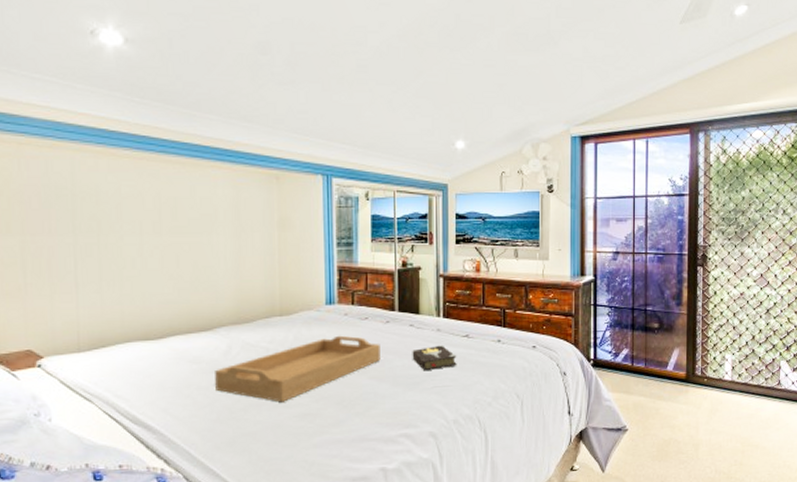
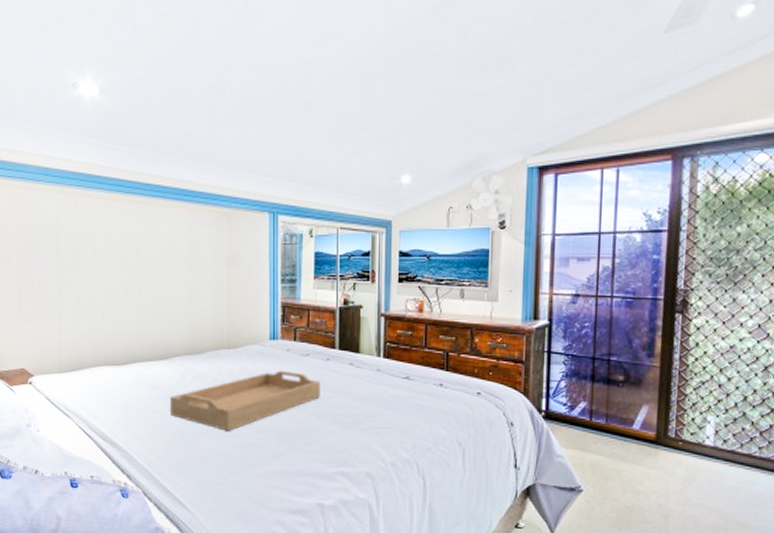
hardback book: present [412,345,457,371] -> none [351,385,396,411]

